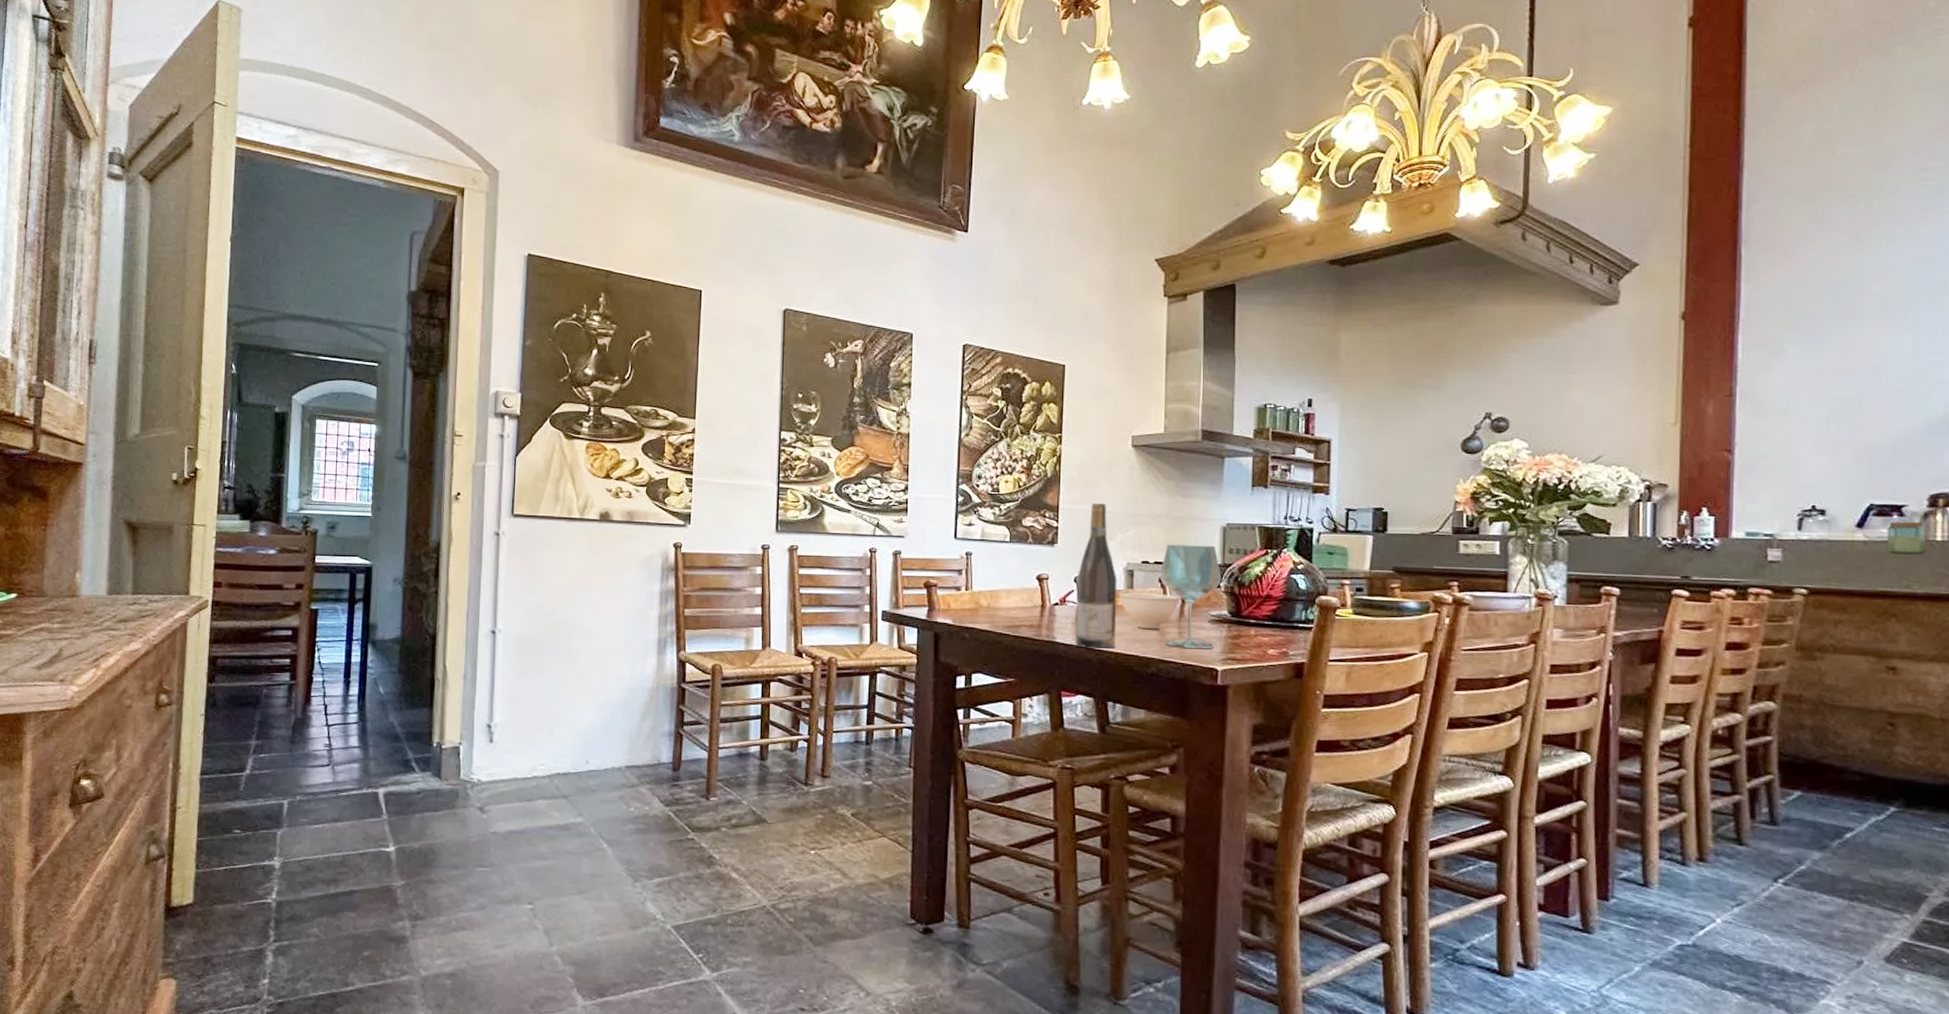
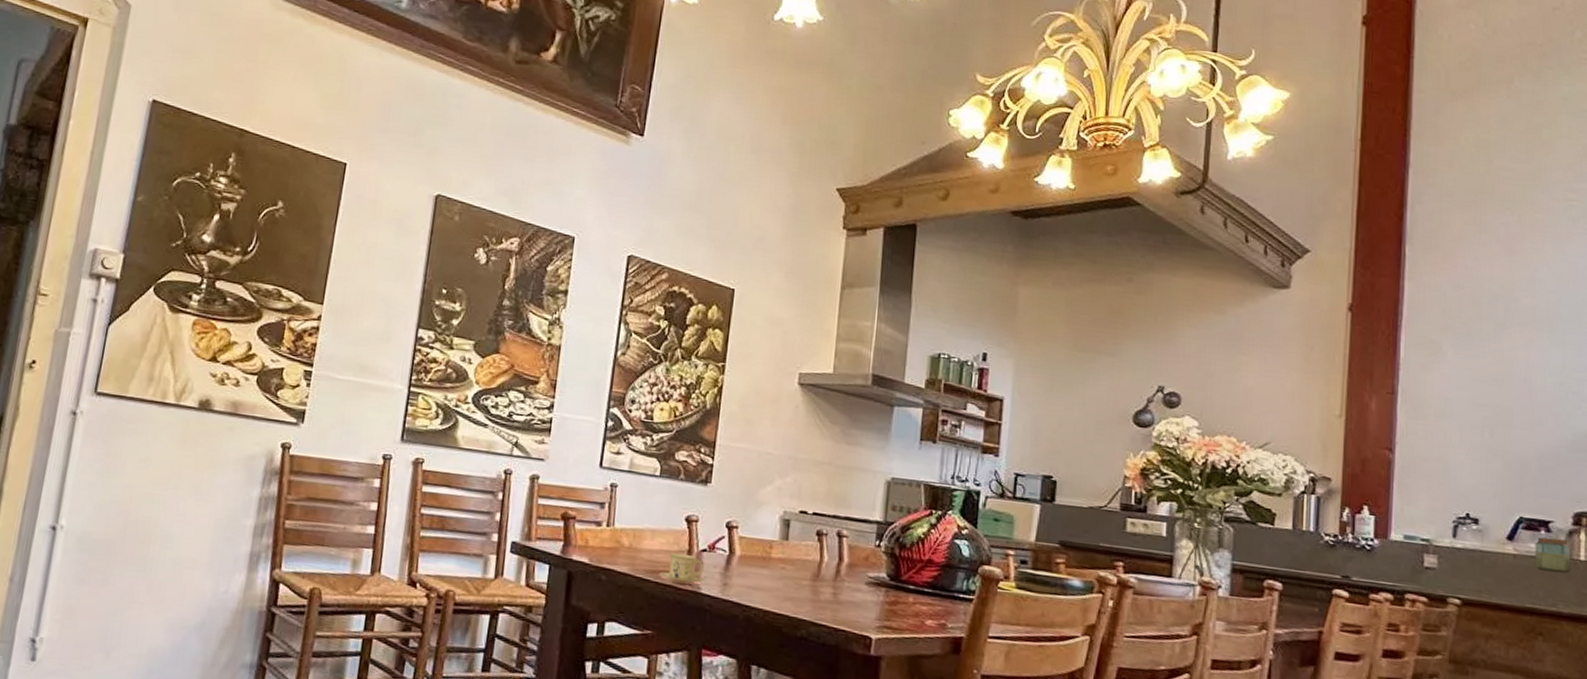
cup and saucer: none [1015,609,1059,635] -> present [658,553,705,584]
wine bottle: present [1075,503,1118,649] -> none [721,442,773,605]
bowl: present [1119,592,1180,630] -> none [772,543,837,588]
wine glass: present [1160,544,1222,650] -> none [817,494,883,615]

